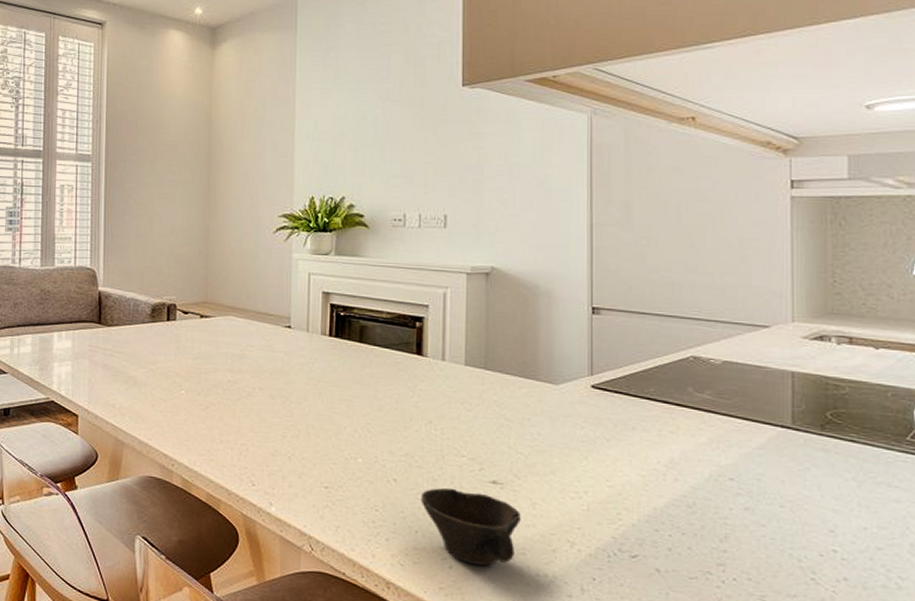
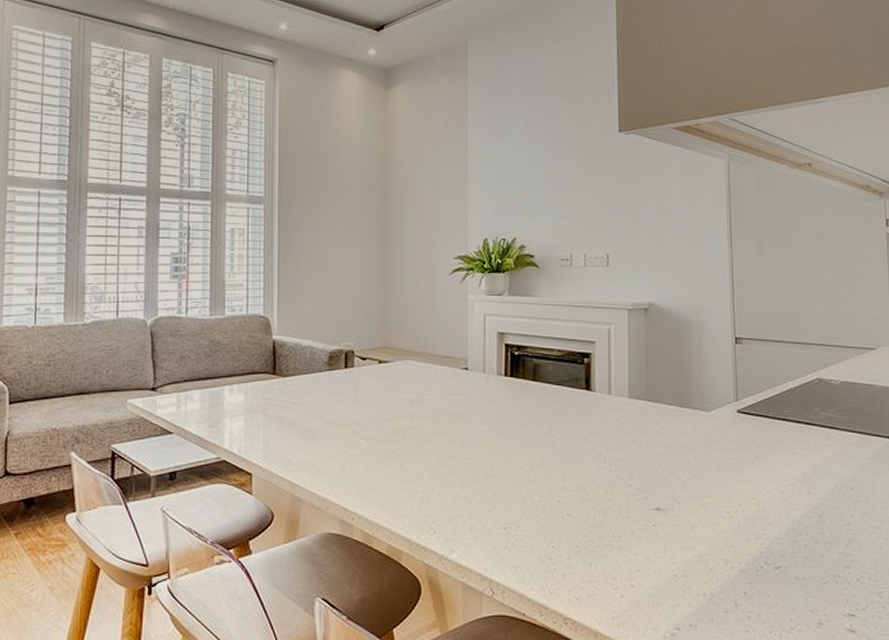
cup: present [420,487,521,566] -> none [593,518,682,591]

